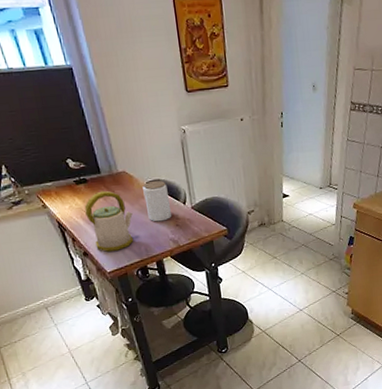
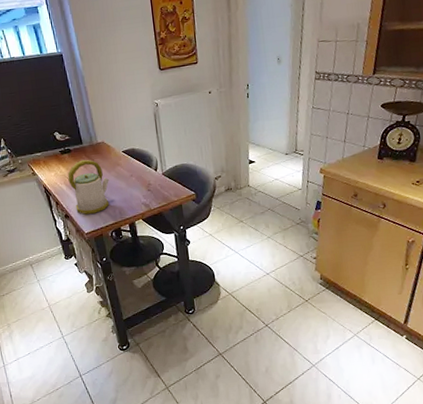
jar: present [142,181,172,222] -> none [119,150,145,187]

